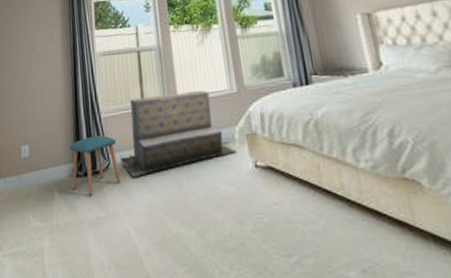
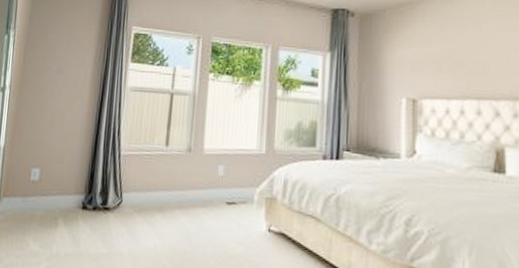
stool: present [69,135,122,196] -> none [79,171,132,231]
bench: present [120,90,236,178] -> none [133,141,252,221]

